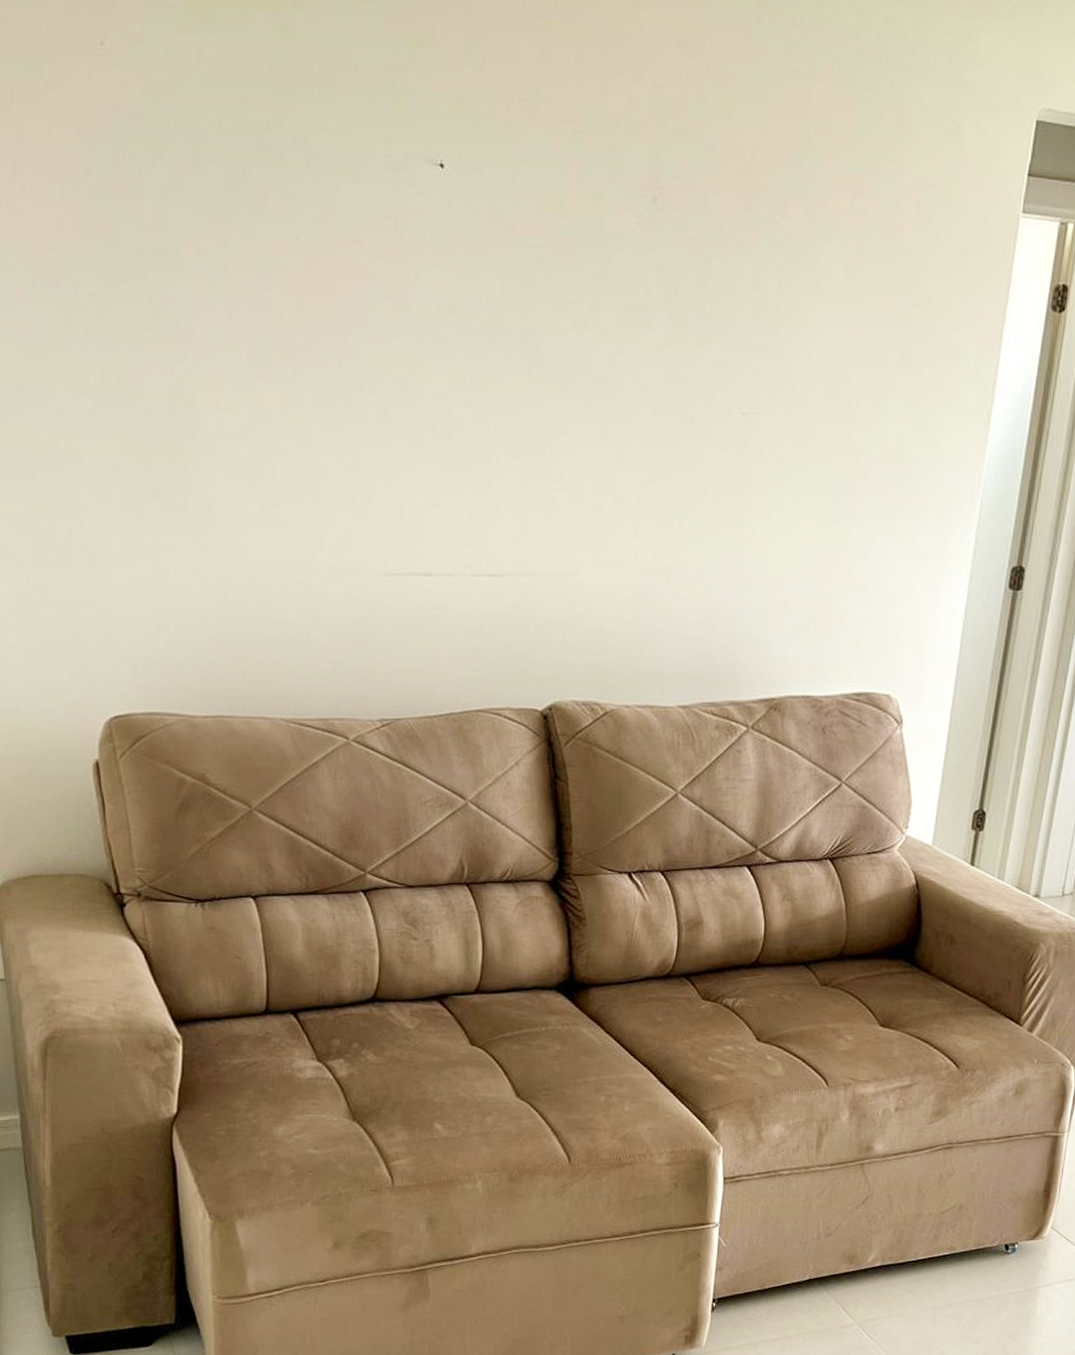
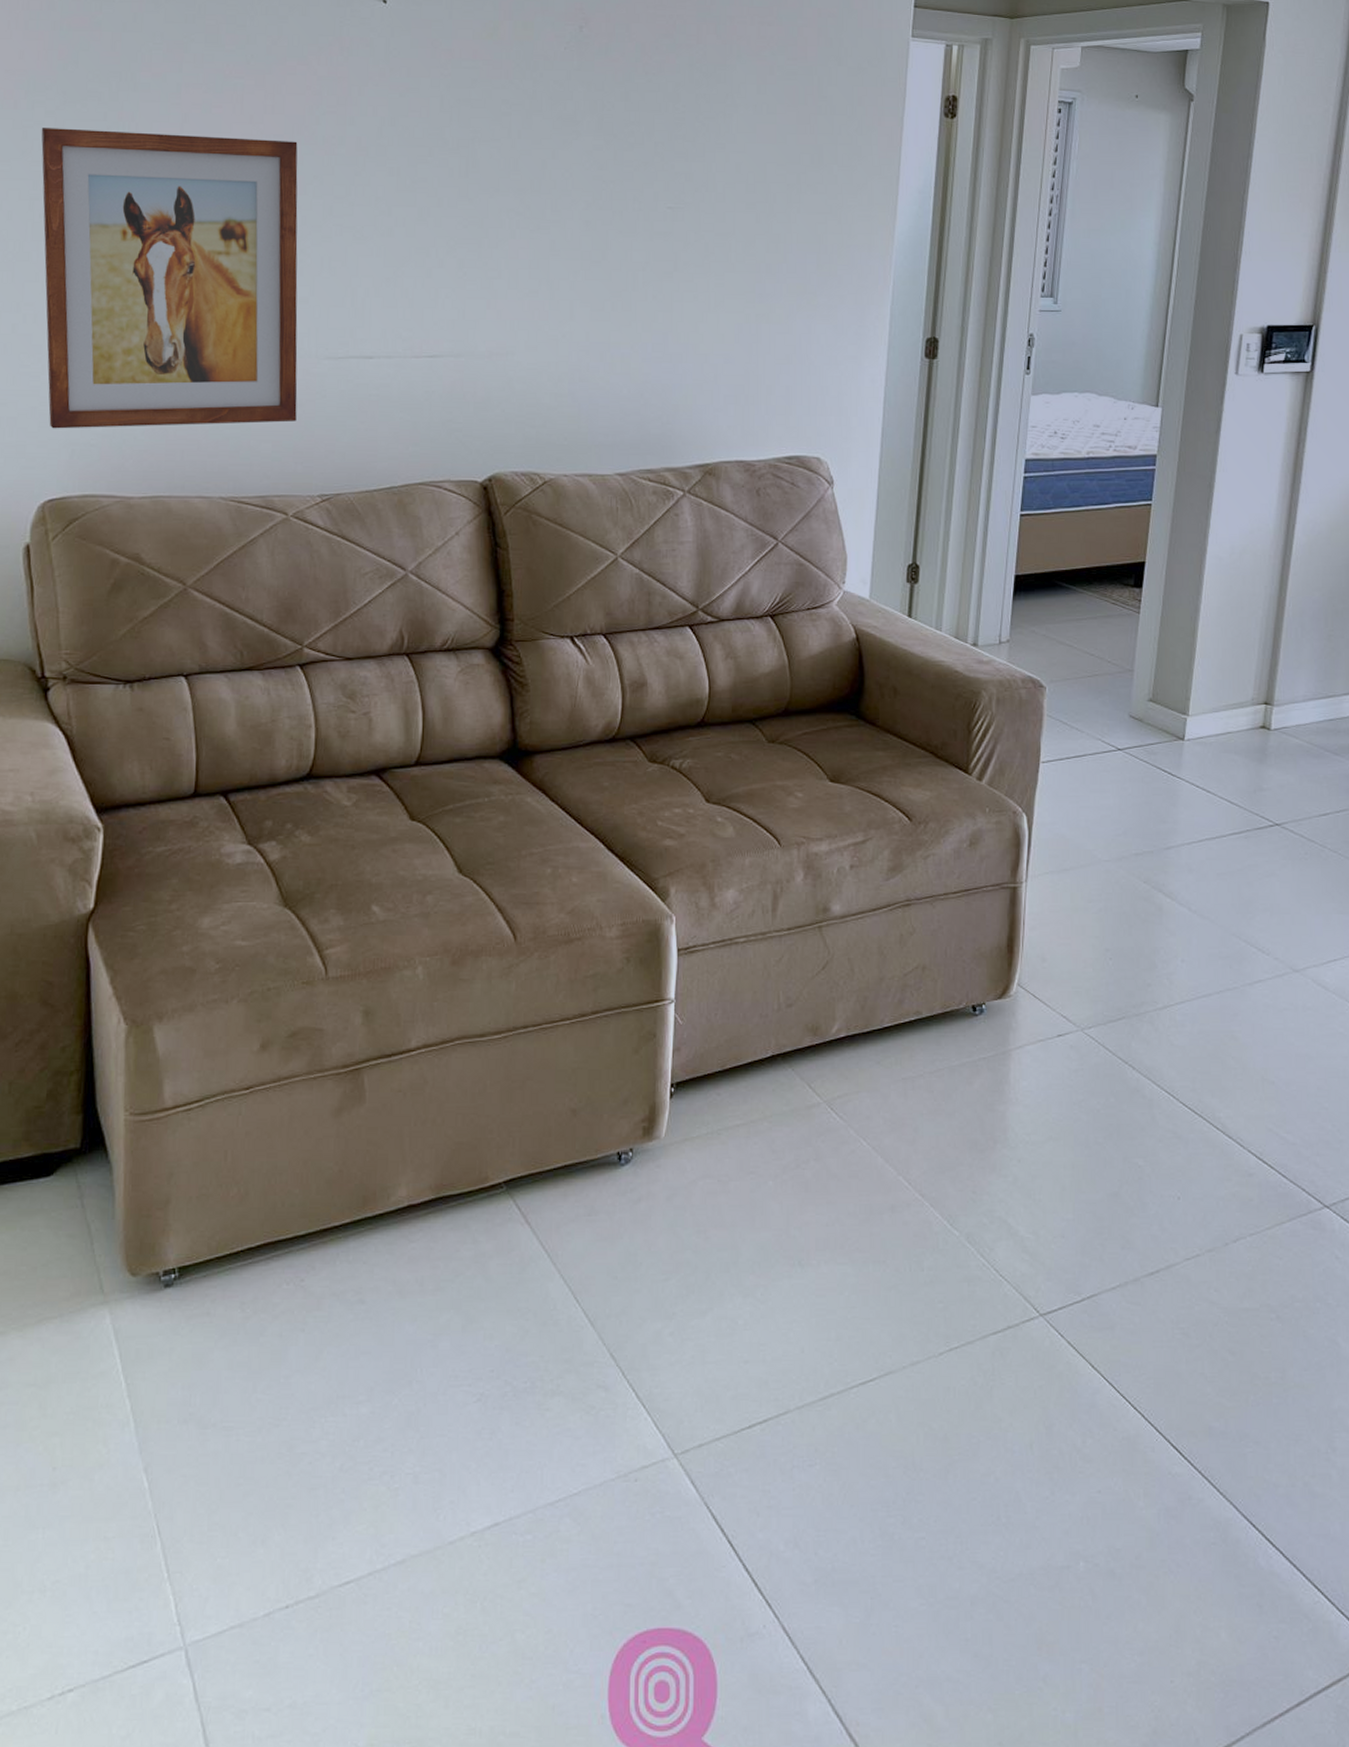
wall art: none [85,312,356,644] -> present [41,128,298,429]

